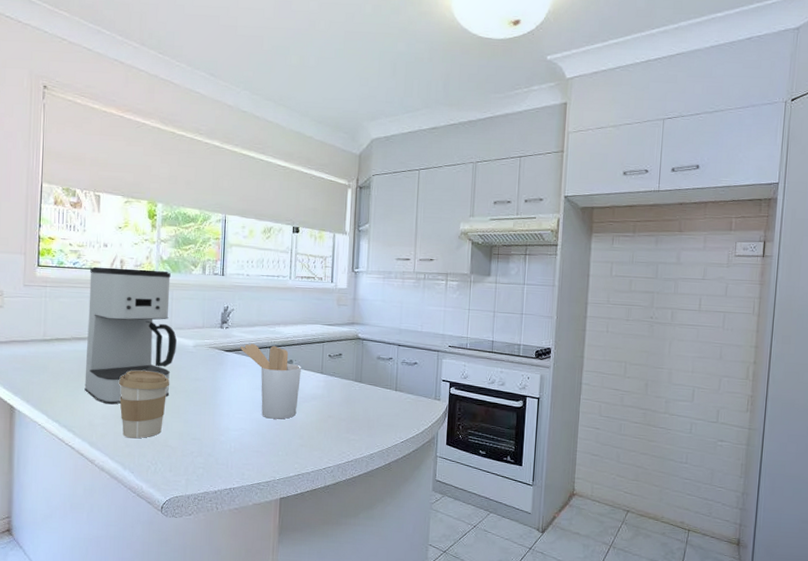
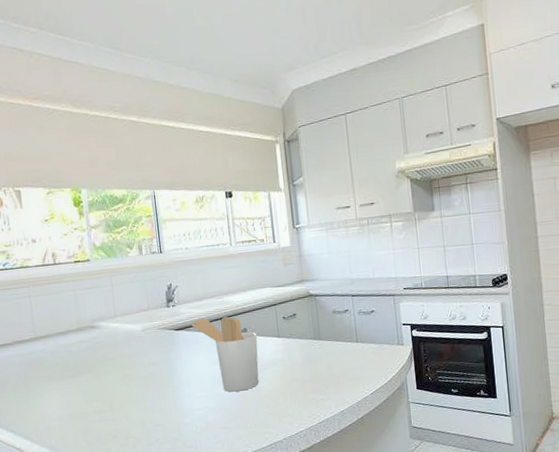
coffee maker: present [84,266,177,405] -> none [22,258,125,405]
coffee cup: present [118,370,170,439] -> none [69,362,124,436]

